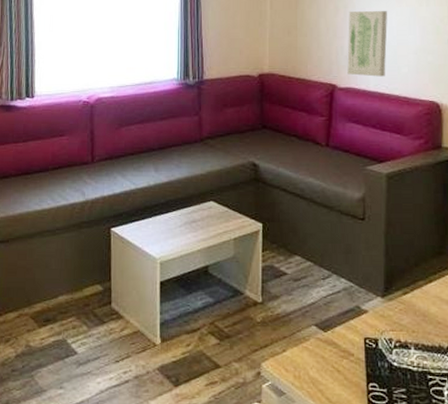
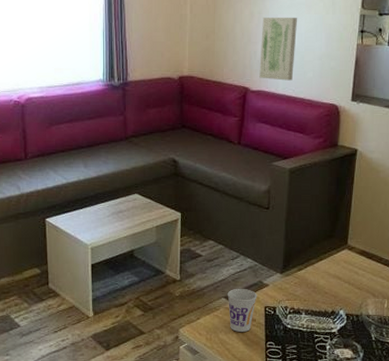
cup: none [318,314,355,369] -> present [227,288,257,332]

